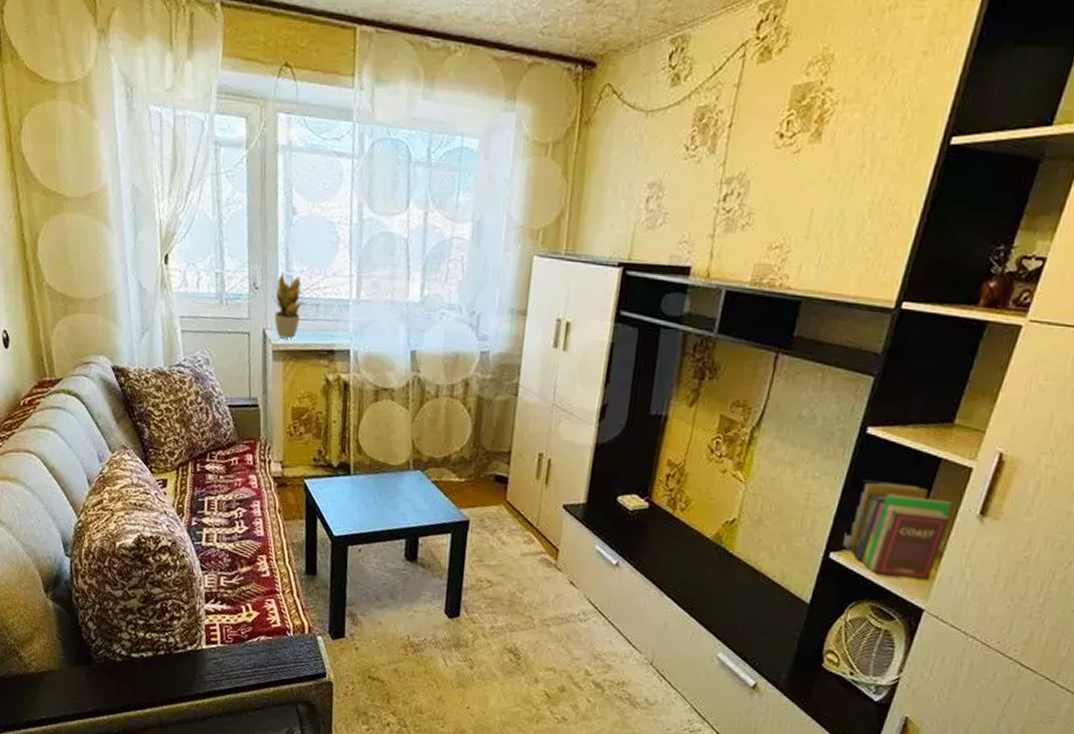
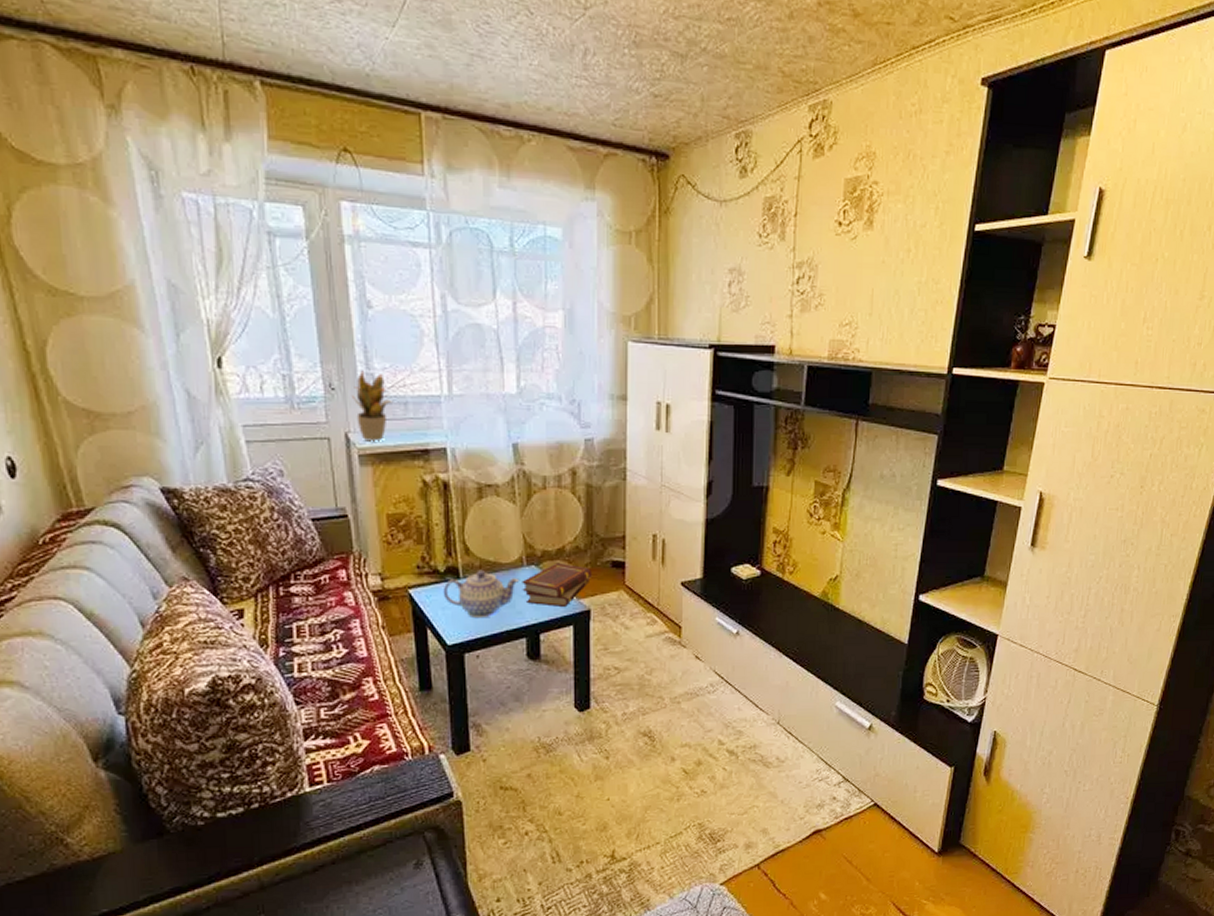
teapot: none [334,468,405,515] -> present [443,569,520,619]
book set: none [406,470,475,514] -> present [522,562,593,607]
books: present [843,480,953,581] -> none [929,527,1010,610]

